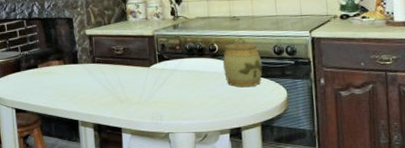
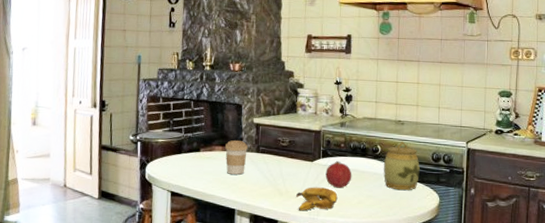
coffee cup: none [60,53,83,87] -> present [224,140,248,175]
banana: none [137,91,180,117] -> present [296,187,338,211]
fruit: none [164,64,192,91] -> present [325,161,352,188]

